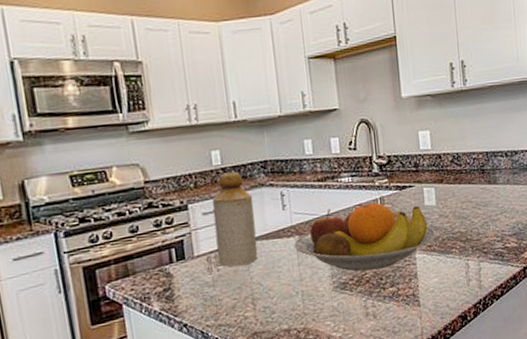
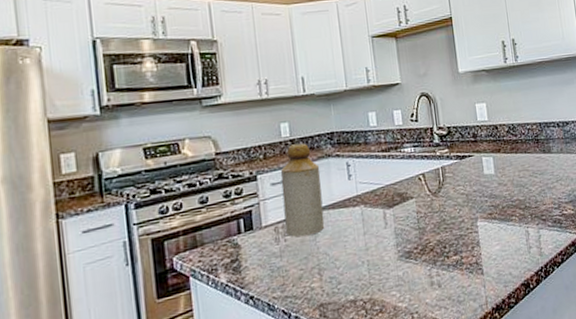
fruit bowl: present [294,202,436,272] -> none [360,171,496,240]

